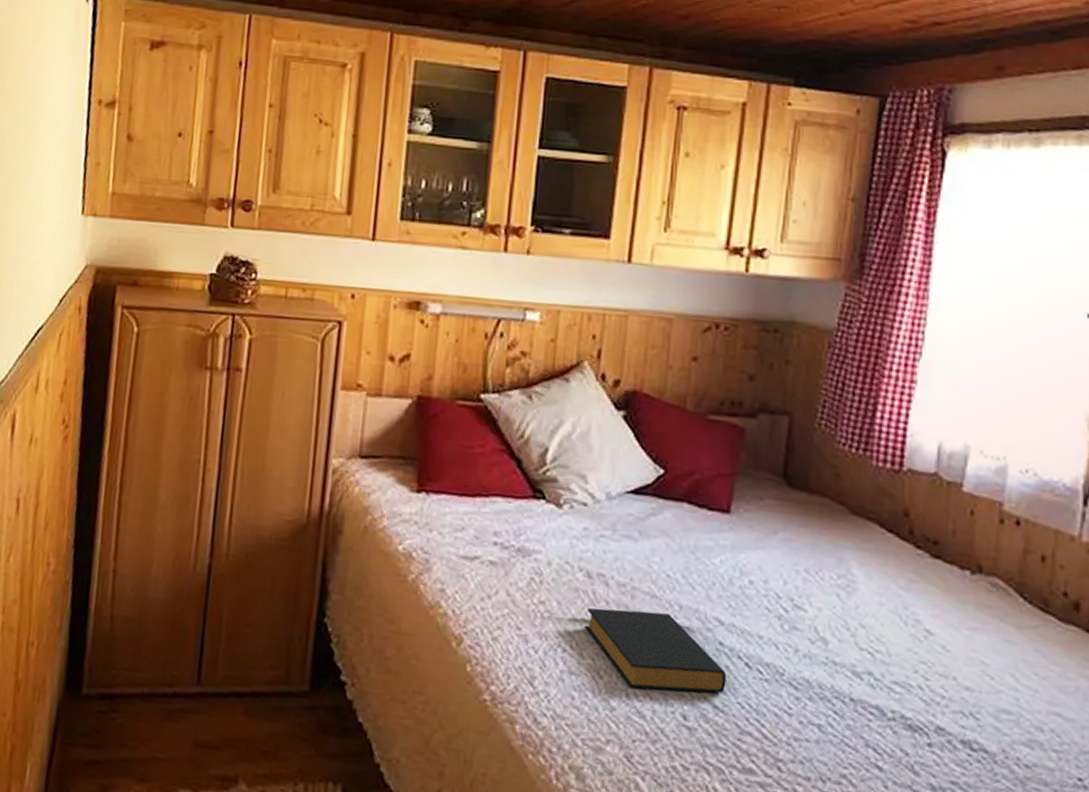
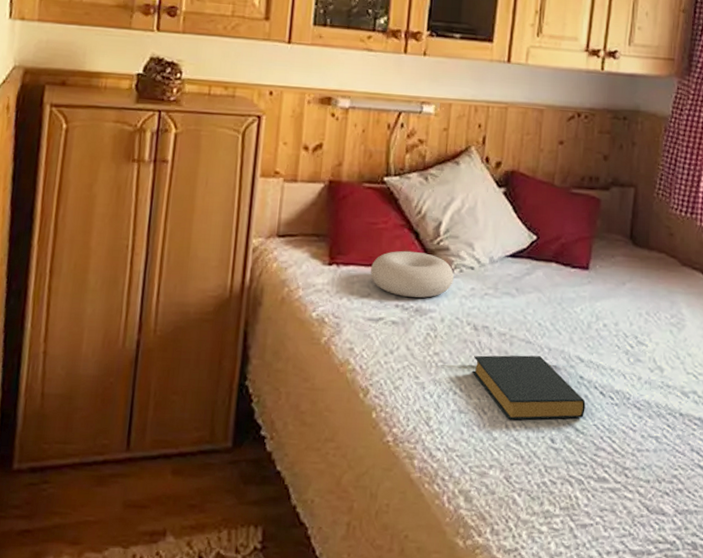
cushion: none [464,480,563,536] -> present [370,250,454,298]

